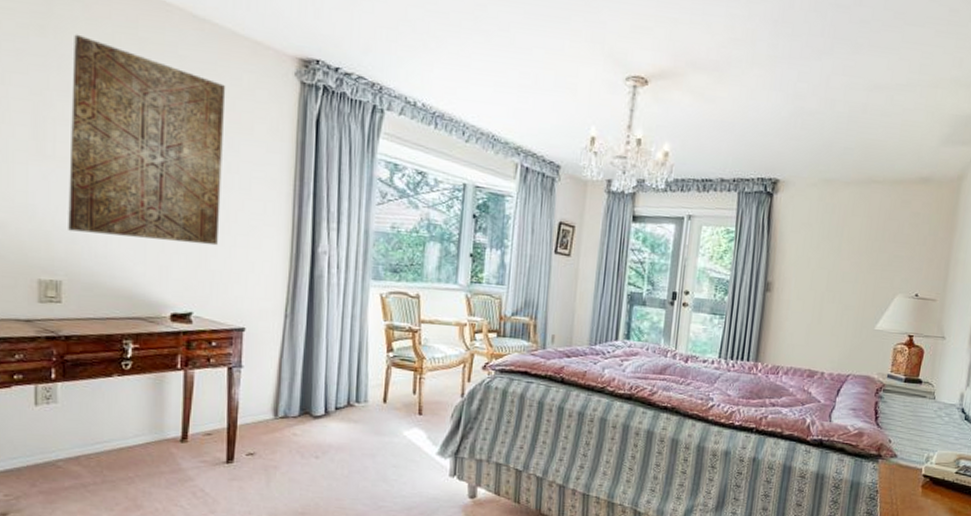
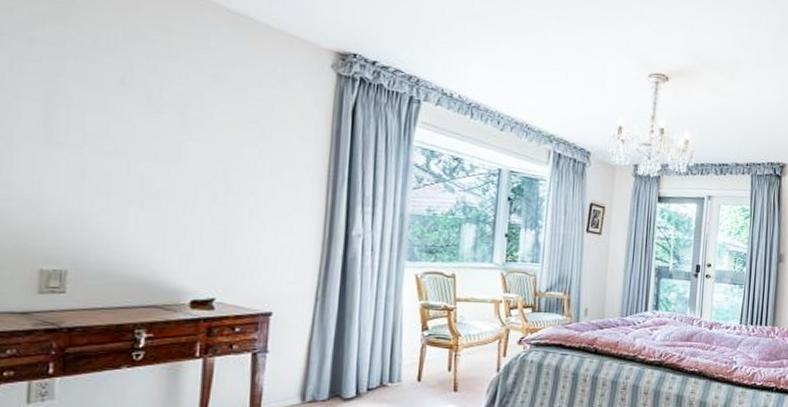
wall art: present [68,34,226,246] -> none [78,24,260,231]

